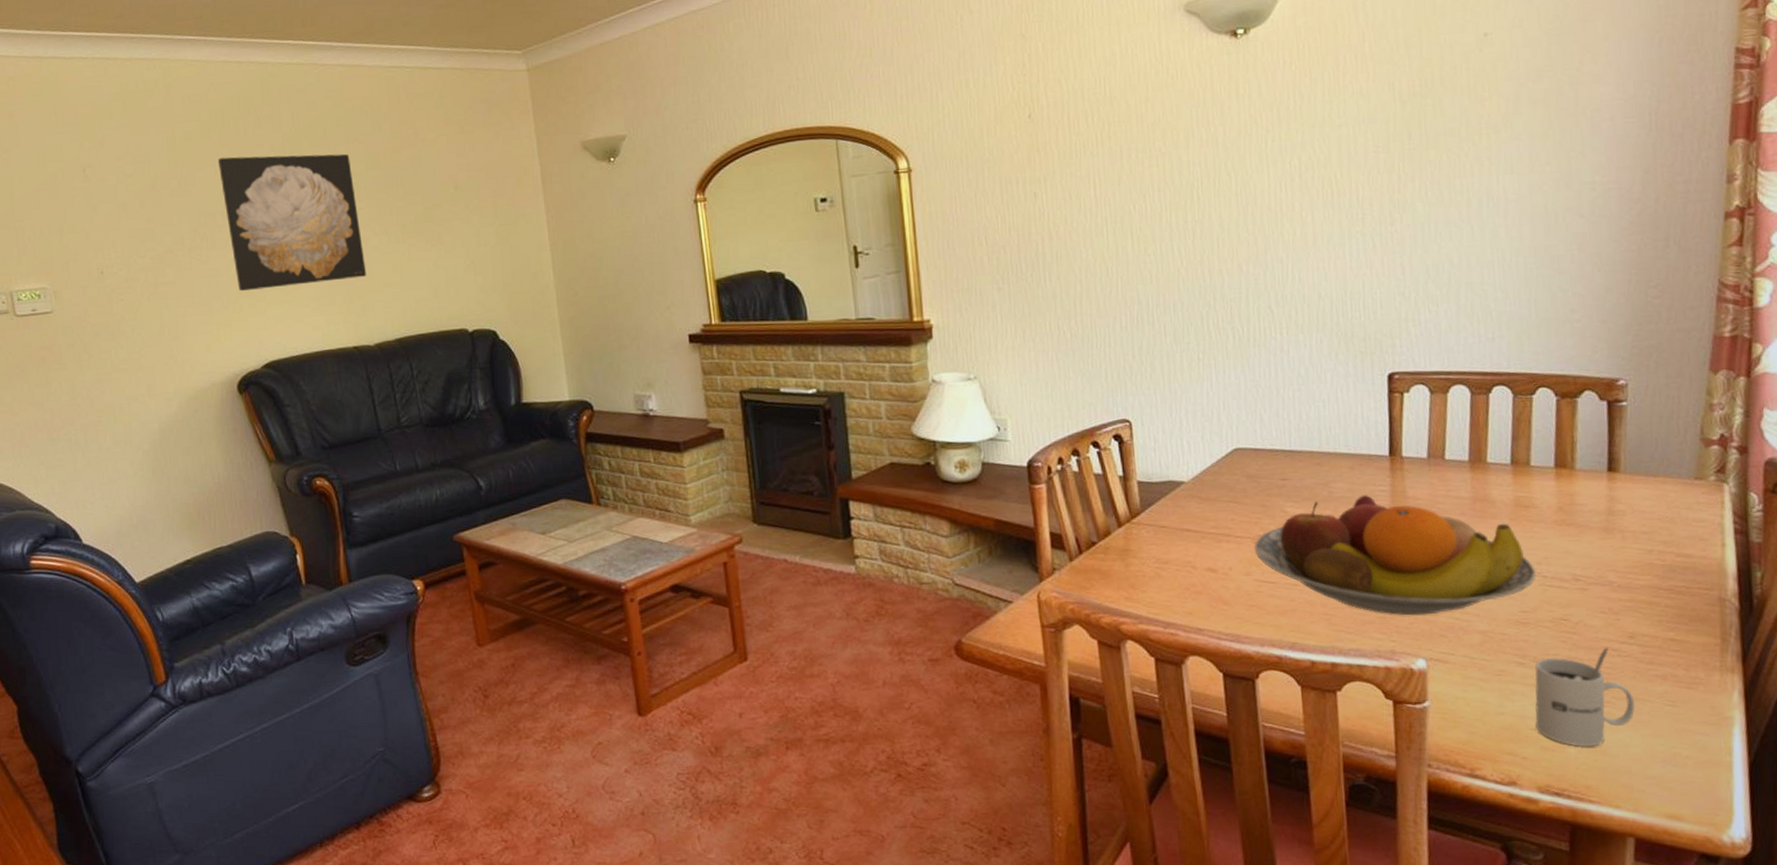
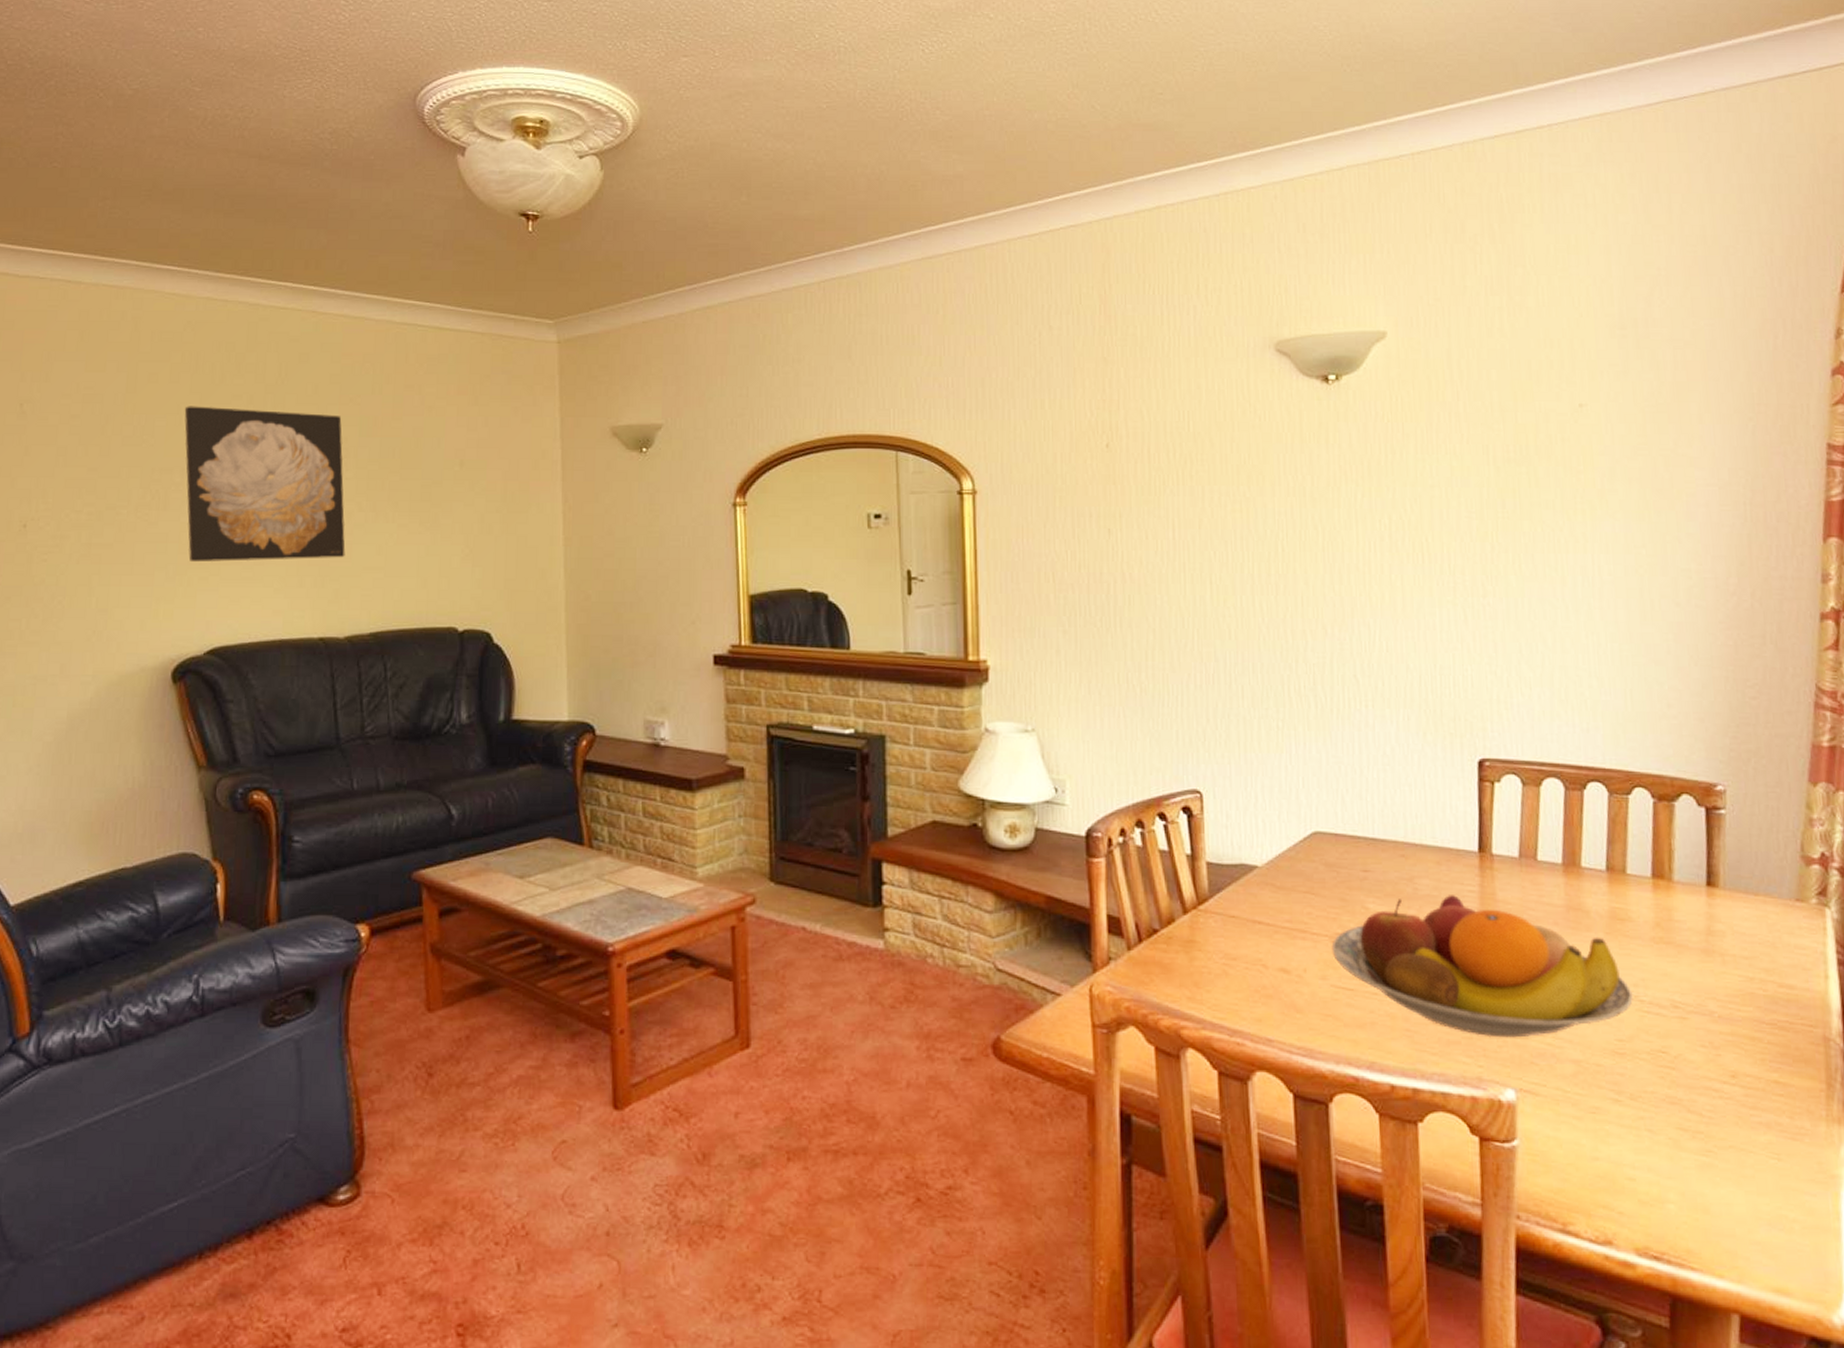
mug: present [1534,647,1635,747] -> none [1631,1086,1738,1203]

